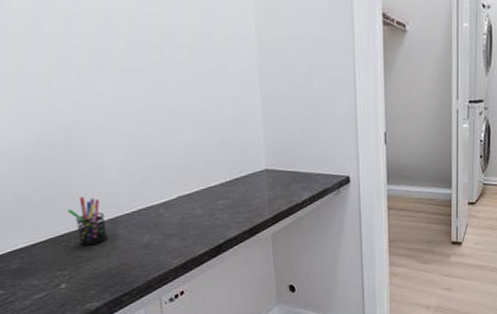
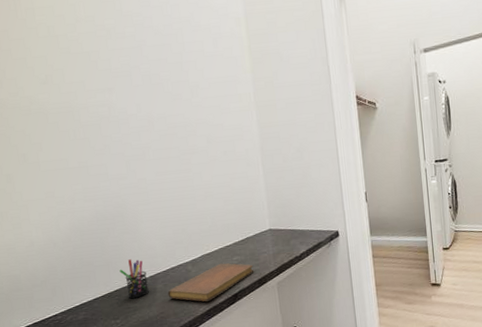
notebook: none [132,207,244,253] -> present [167,263,254,302]

